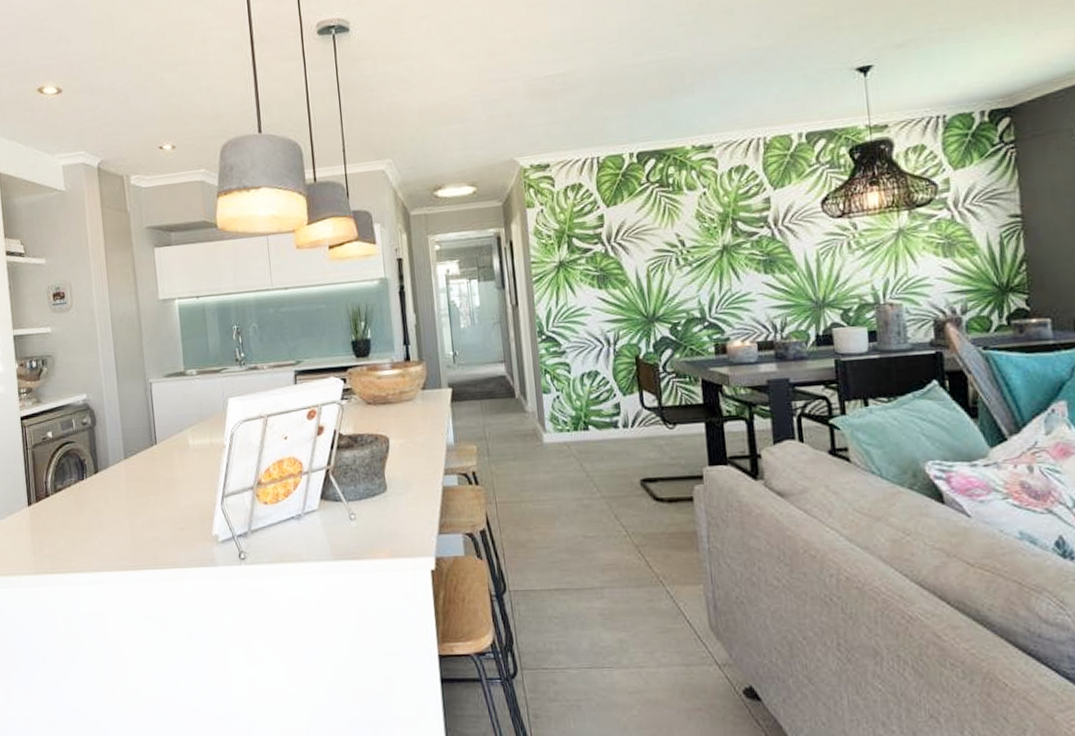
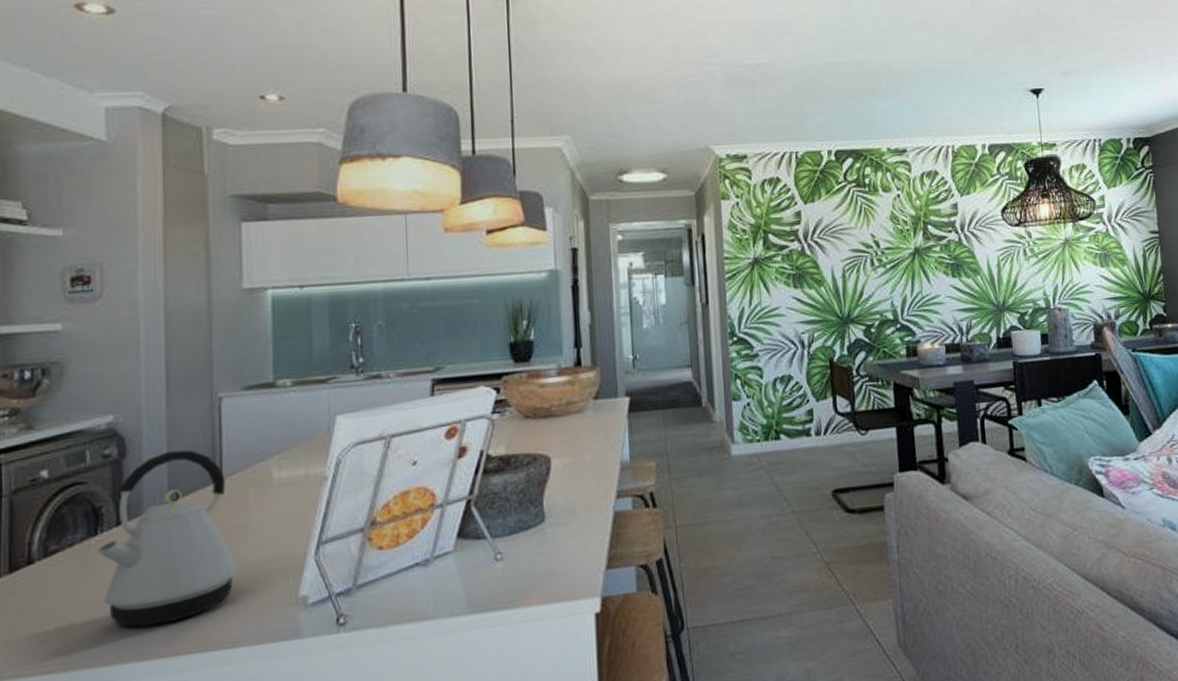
kettle: none [84,421,171,547] -> present [96,450,236,628]

